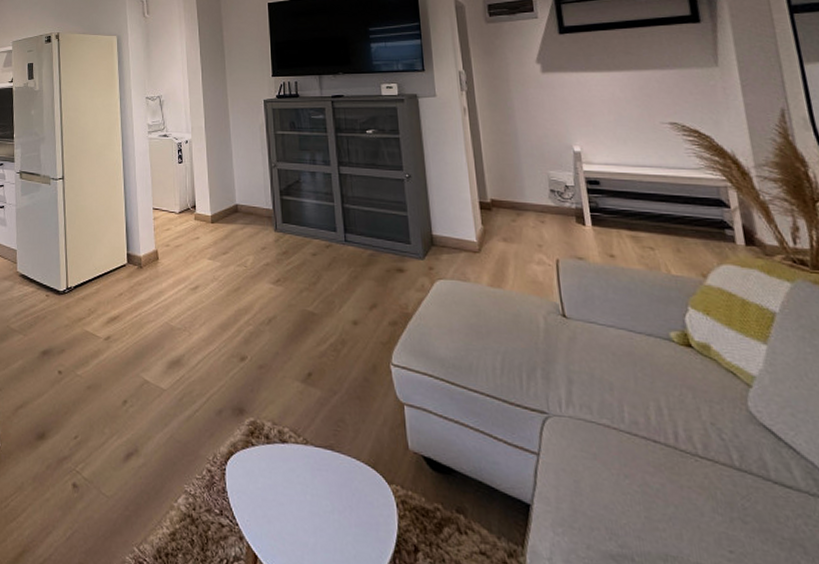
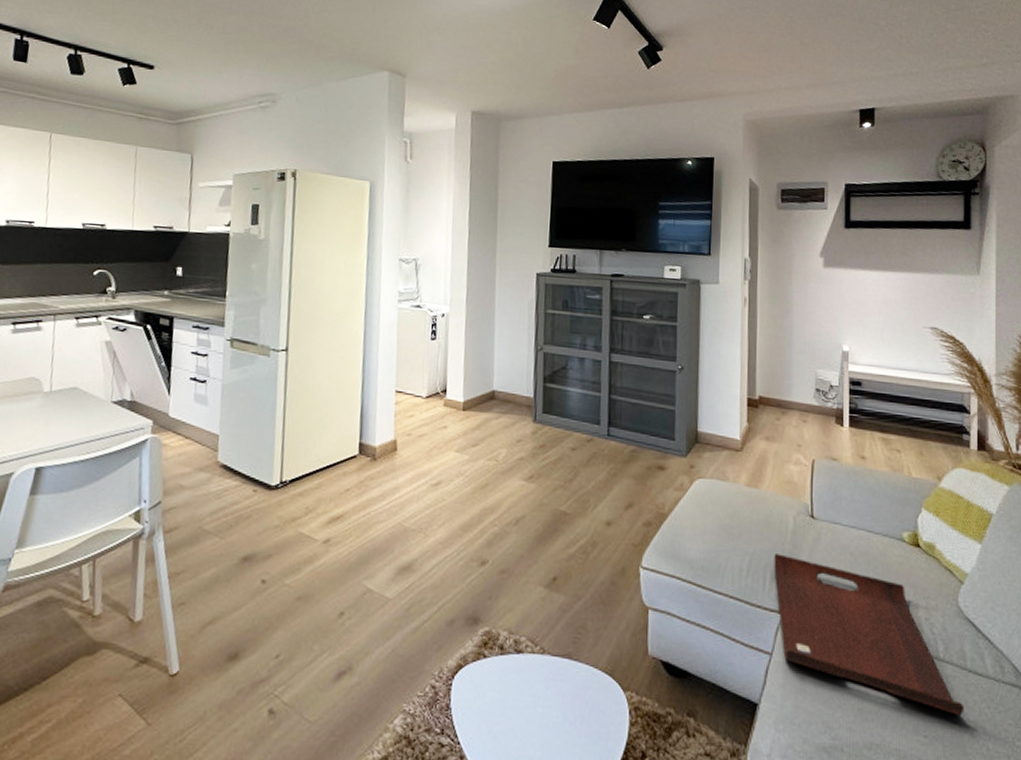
serving tray: none [528,353,776,532] -> present [774,554,965,716]

